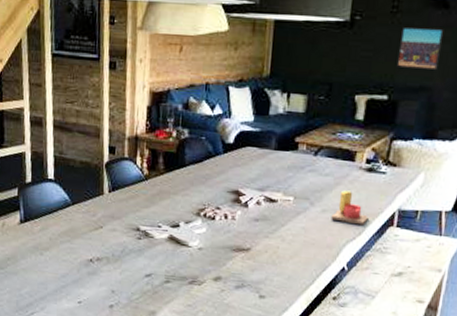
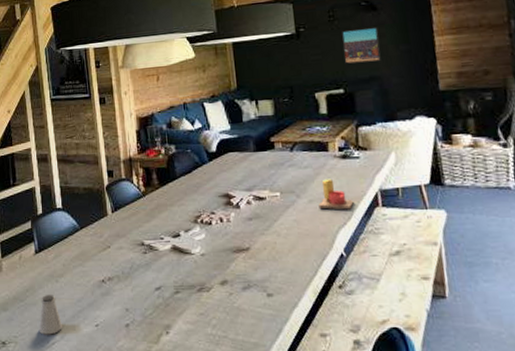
saltshaker: none [18,266,43,305] -> present [38,295,62,335]

